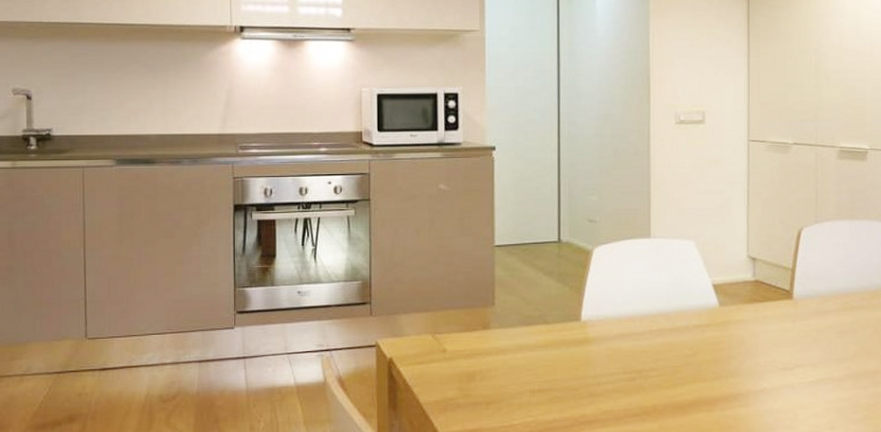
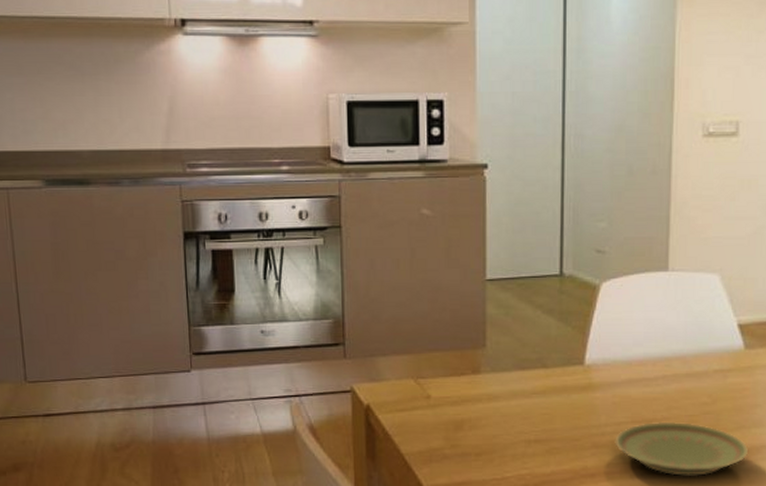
plate: none [609,372,727,422] -> present [615,421,749,476]

